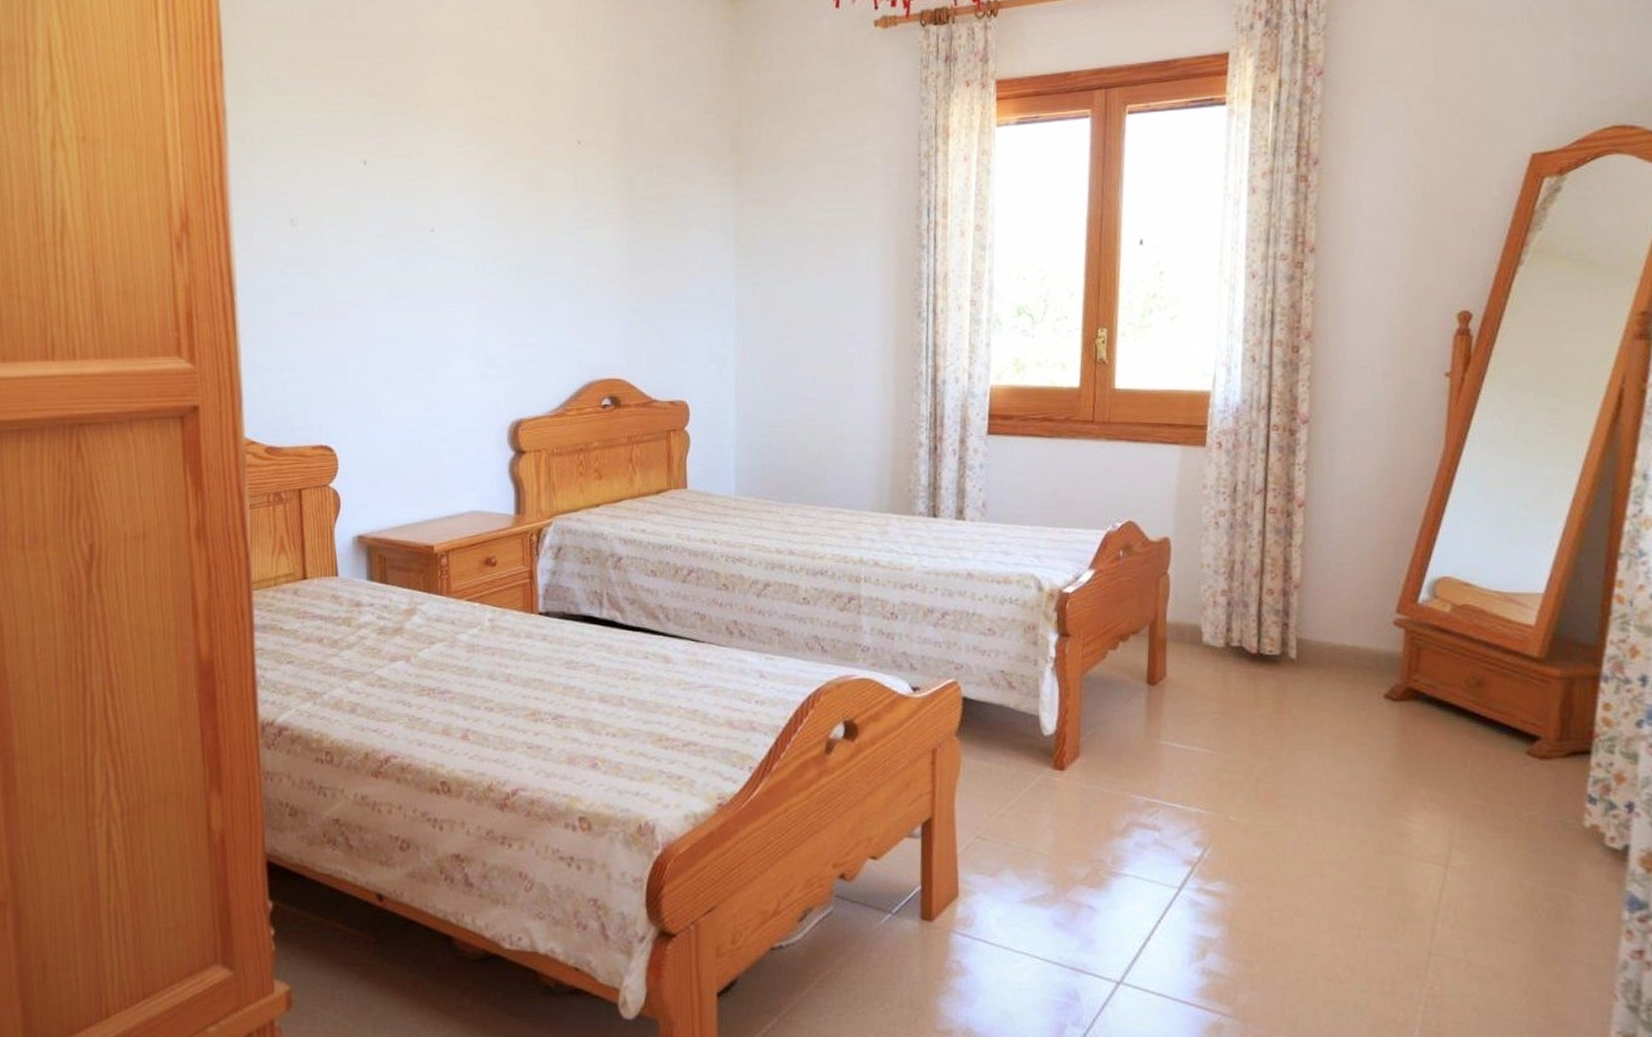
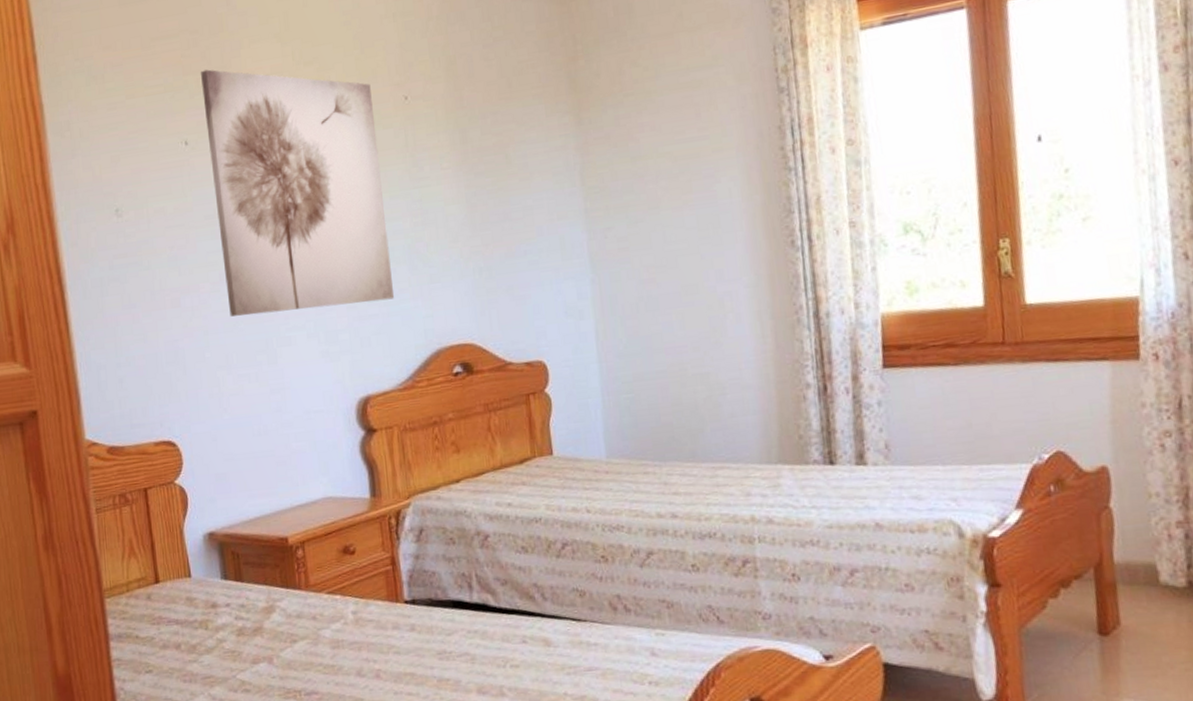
wall art: none [385,94,553,334] -> present [201,69,395,317]

